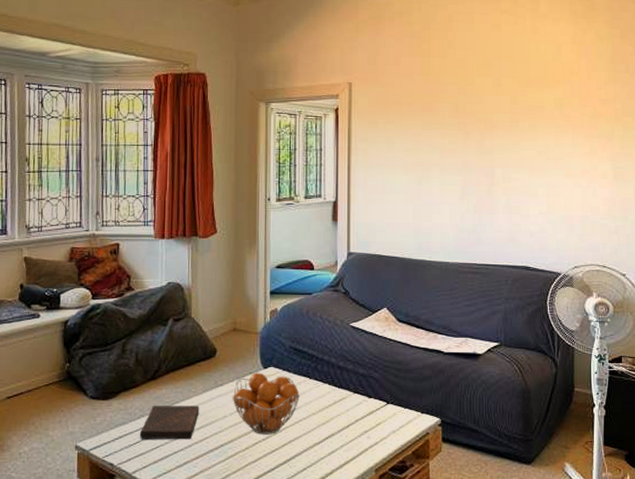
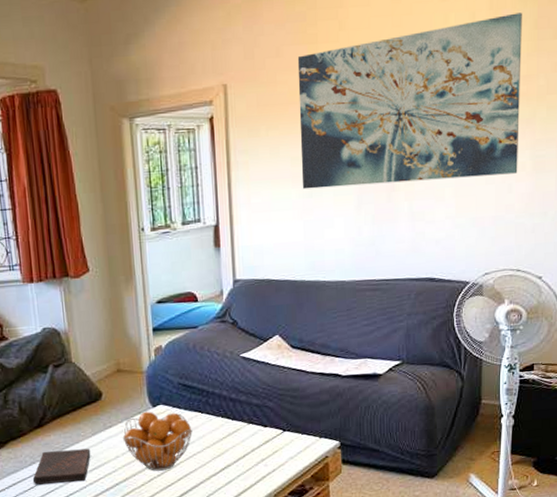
wall art: none [412,49,601,180] -> present [297,12,522,189]

